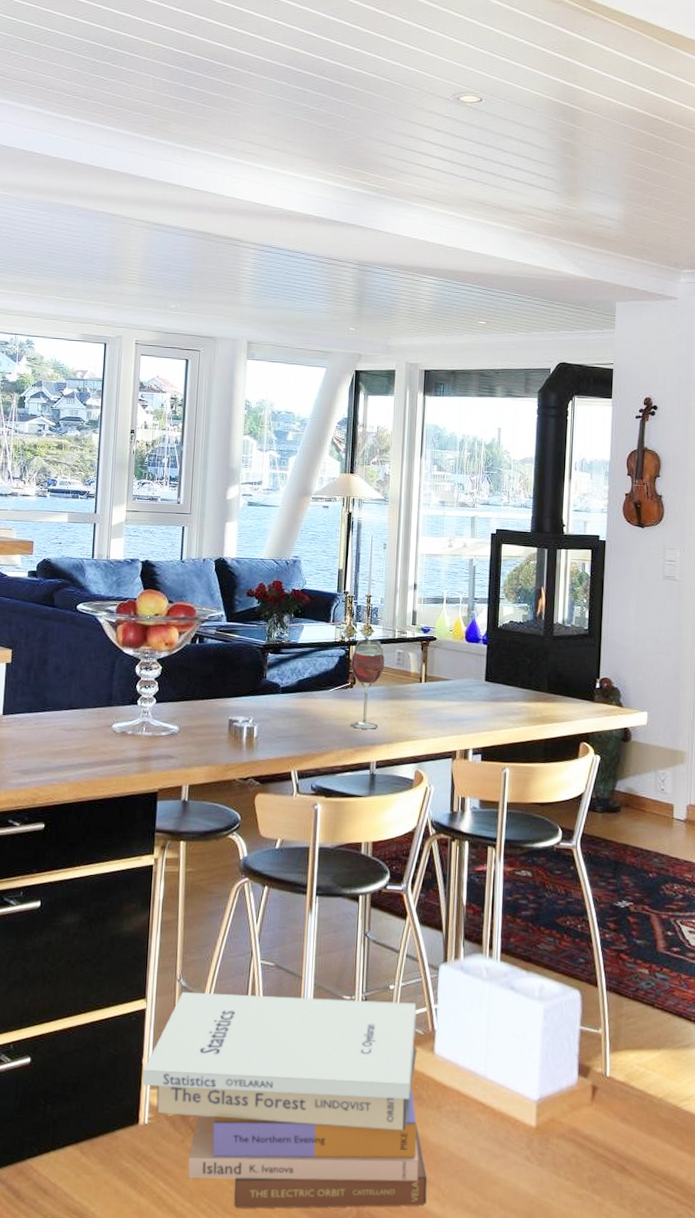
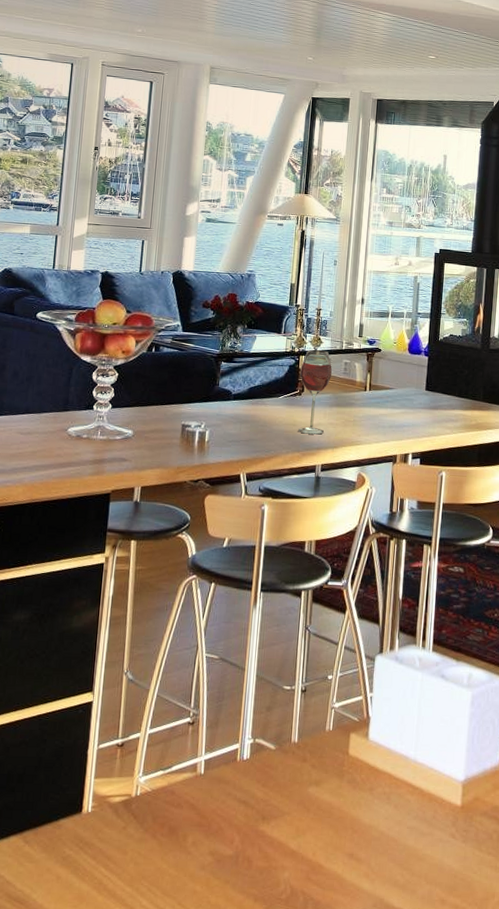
books: present [143,991,428,1208] -> none [87,684,359,890]

